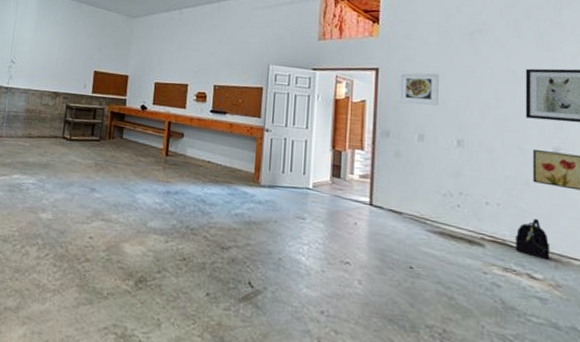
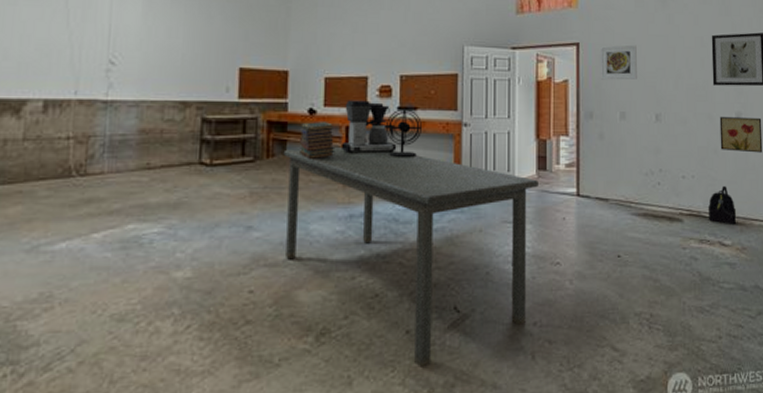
dining table: none [117,135,332,327] -> present [283,147,538,368]
book stack: none [132,115,159,145] -> present [300,122,335,160]
coffee maker: none [163,101,208,146] -> present [340,100,397,154]
desk fan: none [199,112,231,152] -> present [385,109,423,157]

